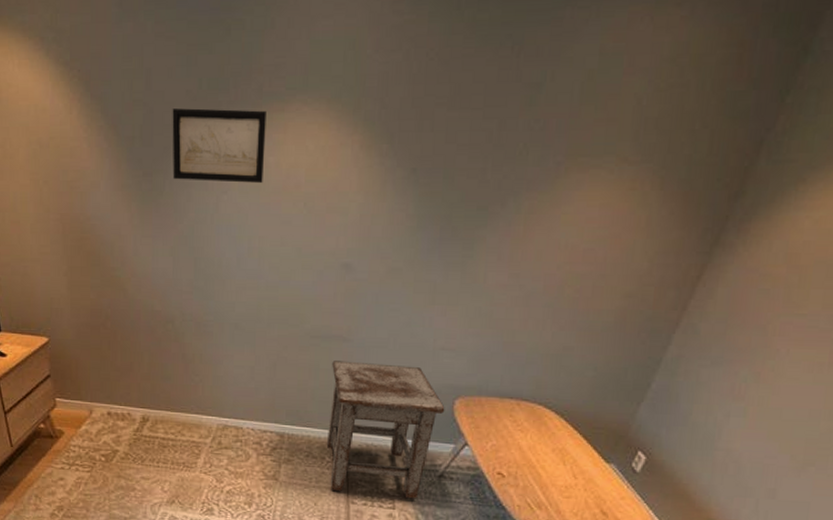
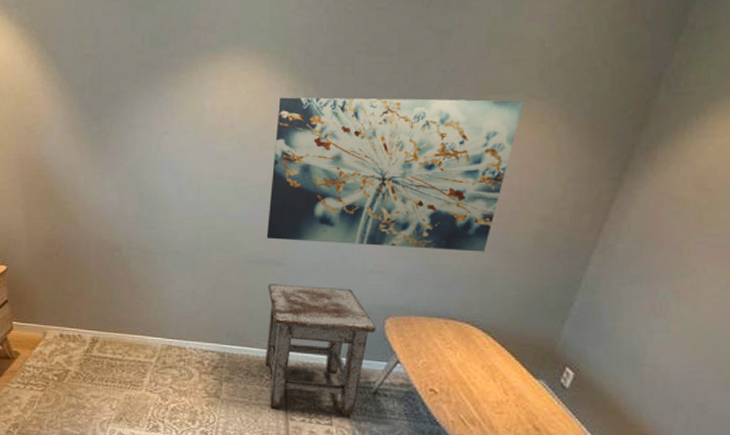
wall art: present [172,108,266,183] -> none [118,60,202,124]
wall art: none [332,155,615,330] -> present [266,97,524,252]

